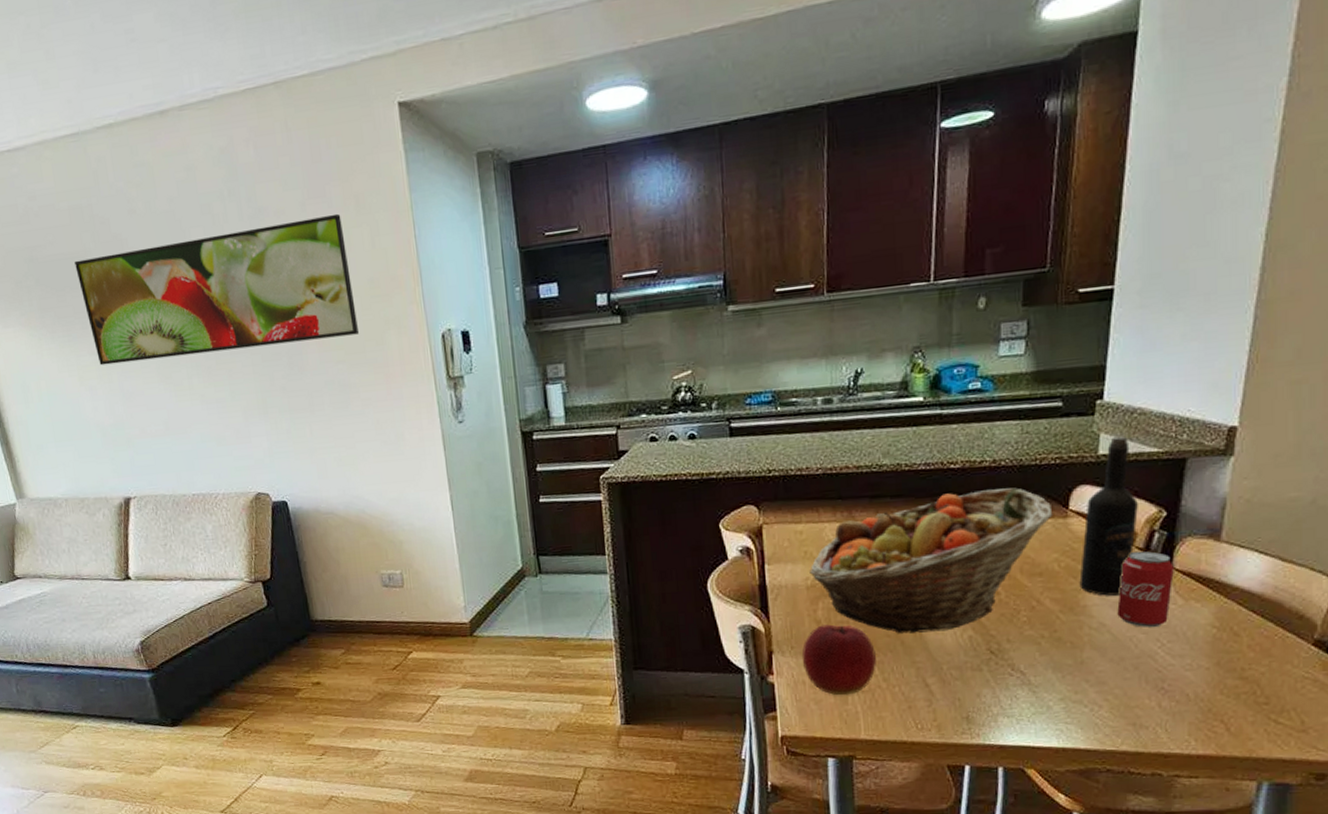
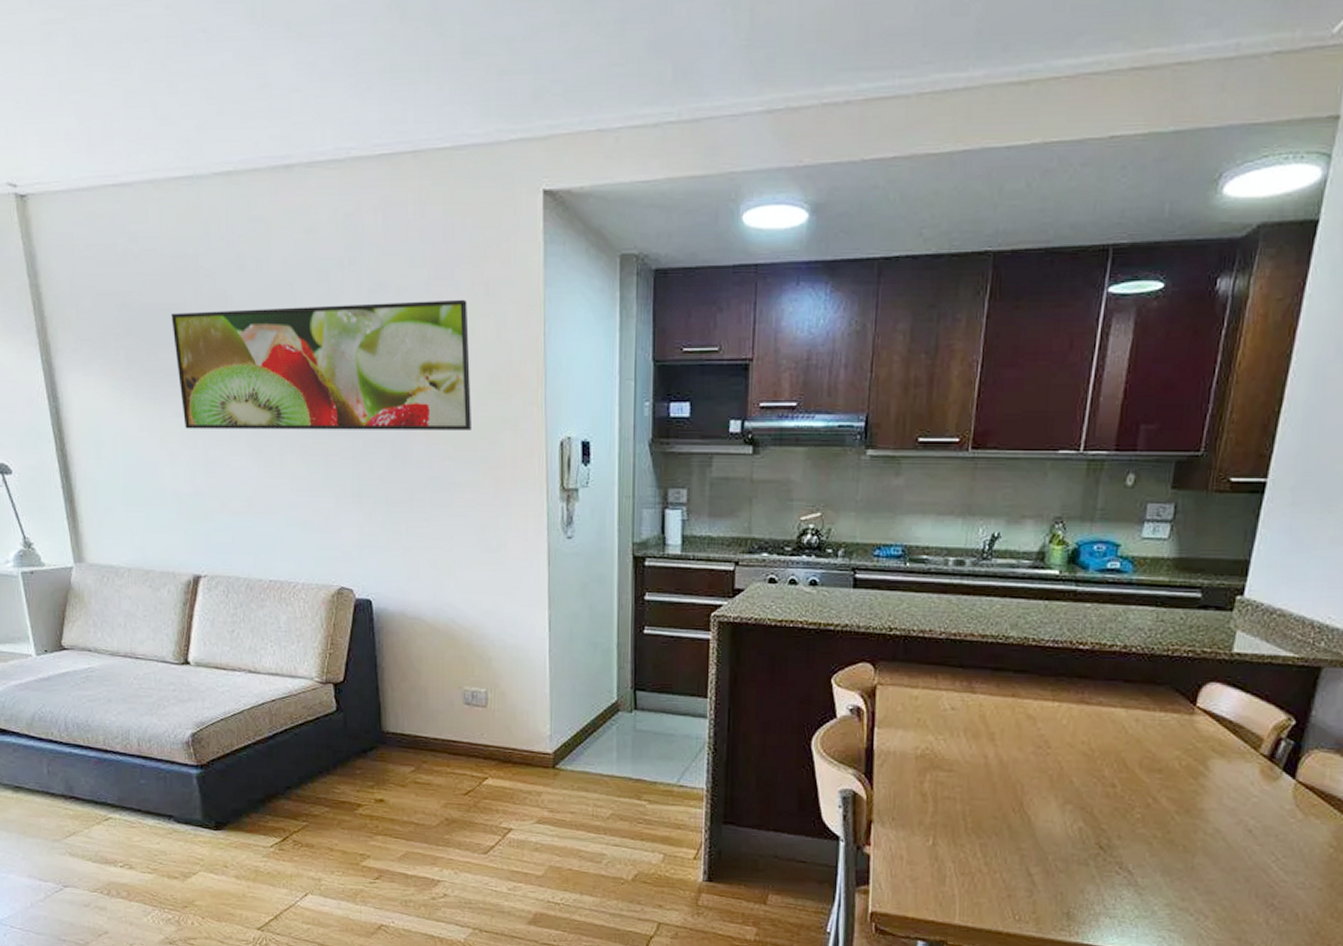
apple: present [802,624,876,696] -> none [903,798,980,876]
fruit basket: present [809,487,1053,634] -> none [920,674,1180,820]
wine bottle: present [1079,436,1138,596] -> none [1198,636,1268,802]
beverage can: present [1117,550,1174,627] -> none [1234,758,1297,839]

